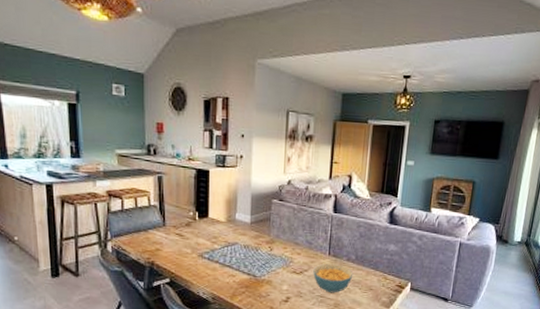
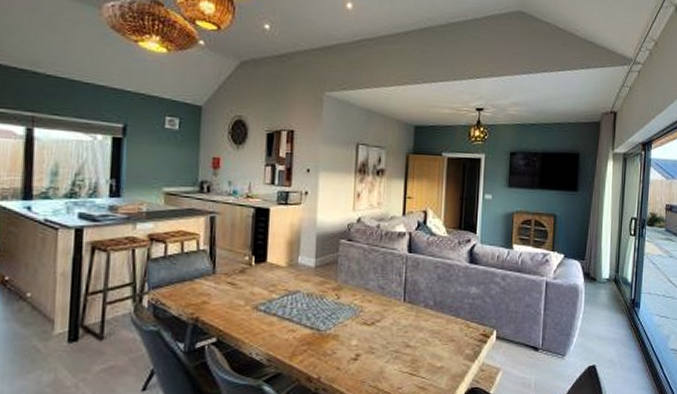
cereal bowl: present [313,263,353,293] -> none [386,311,432,347]

